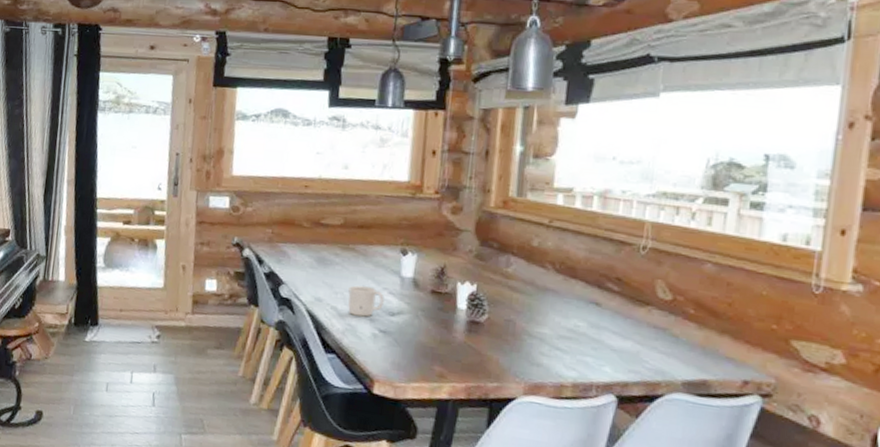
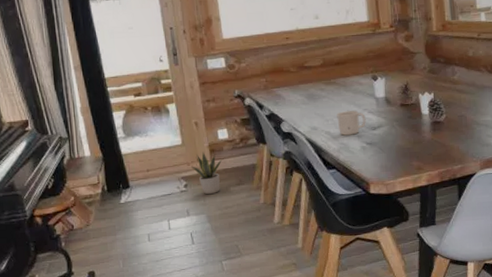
potted plant: none [169,301,205,353] -> present [191,151,223,195]

